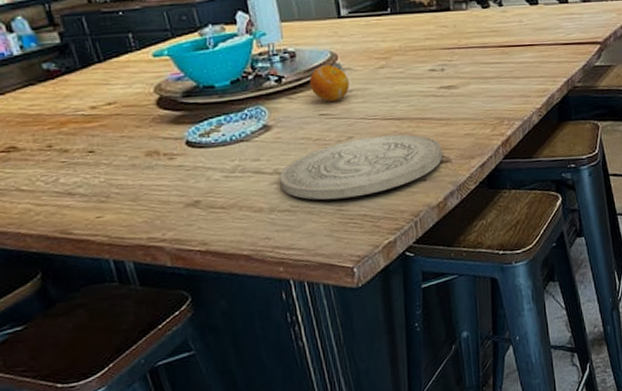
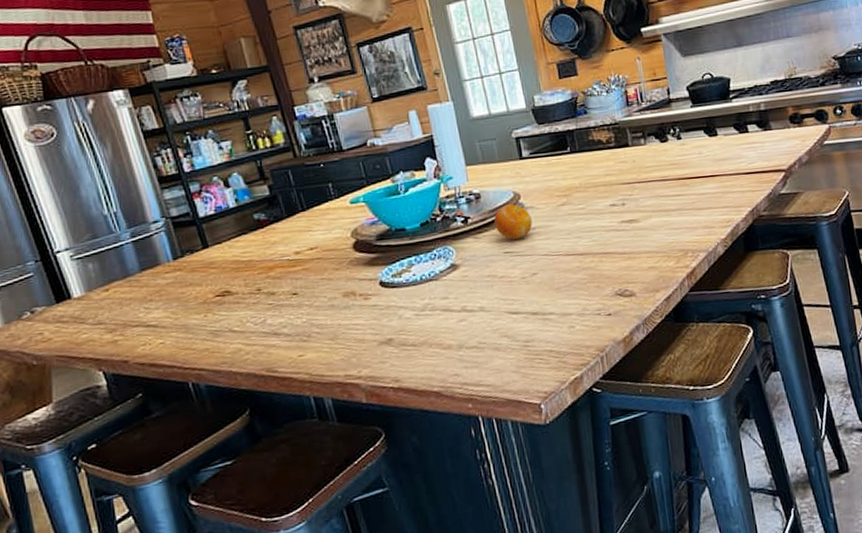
plate: present [279,134,443,200] -> none [467,269,627,337]

